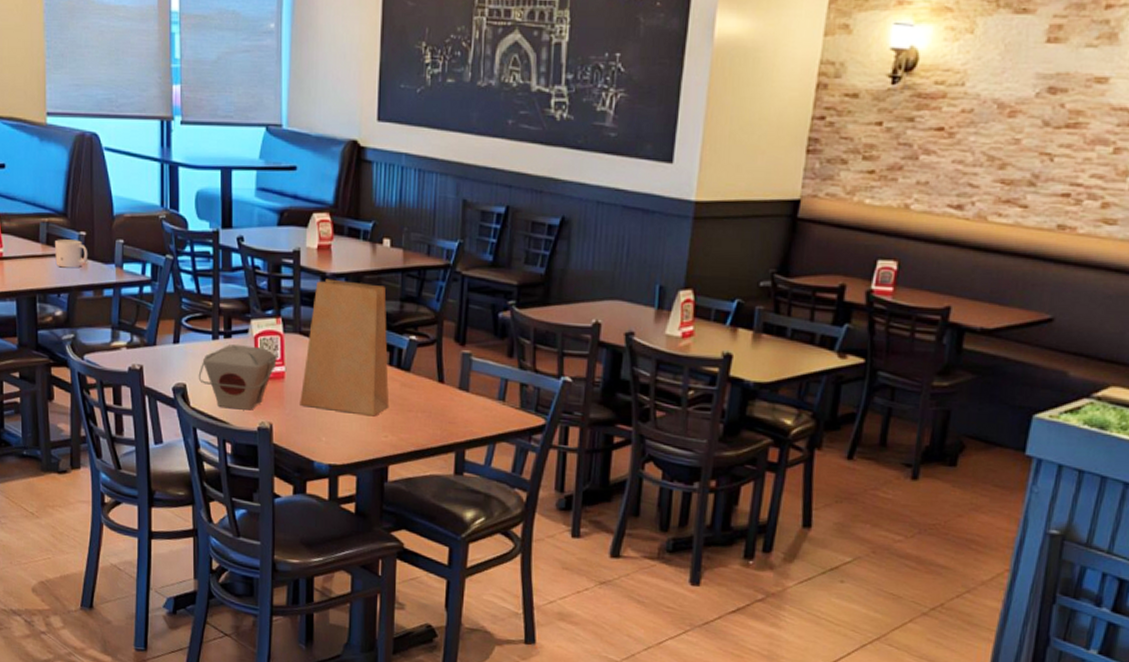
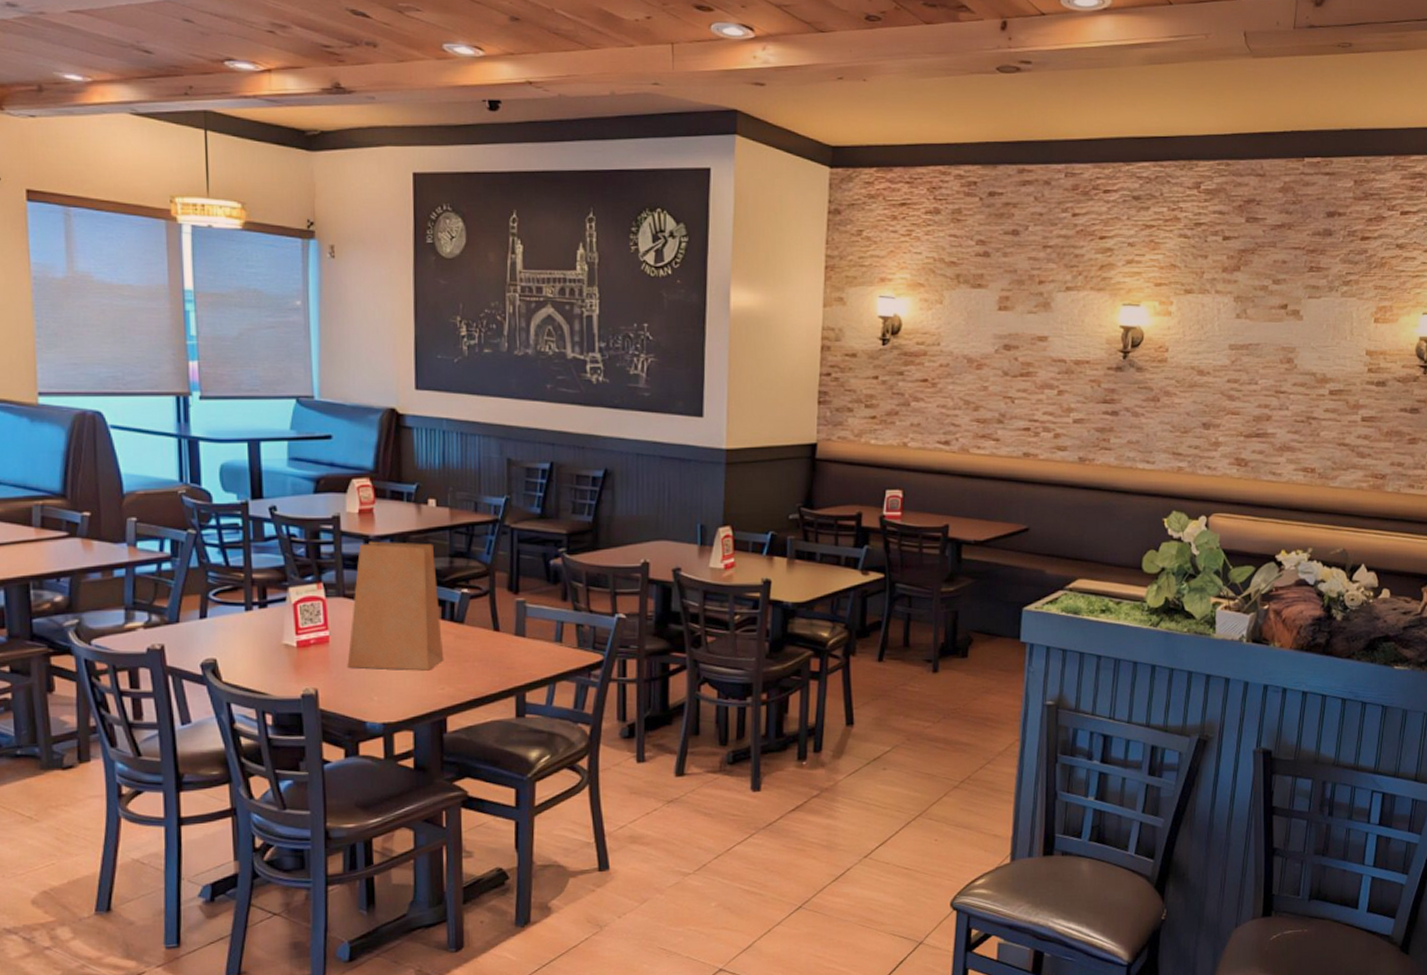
mug: present [55,239,88,269] -> none [52,521,94,551]
takeout container: present [198,344,277,410] -> none [230,613,320,679]

